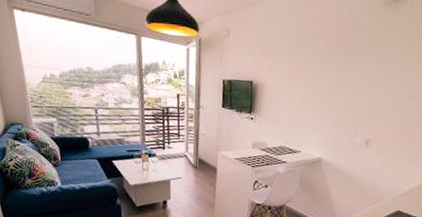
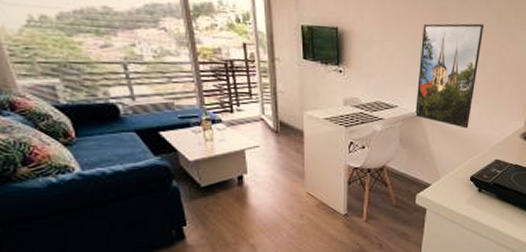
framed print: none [317,76,393,177] -> present [415,23,484,129]

